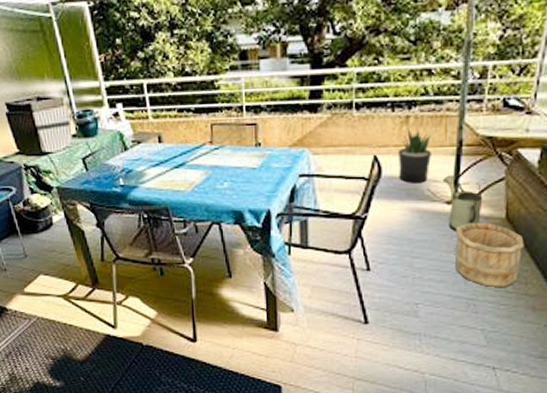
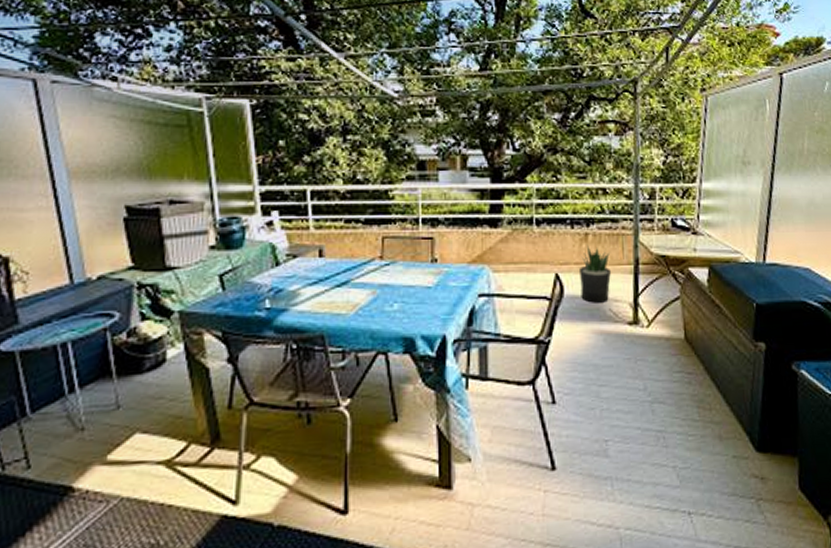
watering can: present [443,175,483,231] -> none [623,294,663,354]
wooden bucket: present [455,222,524,288] -> none [639,343,704,417]

